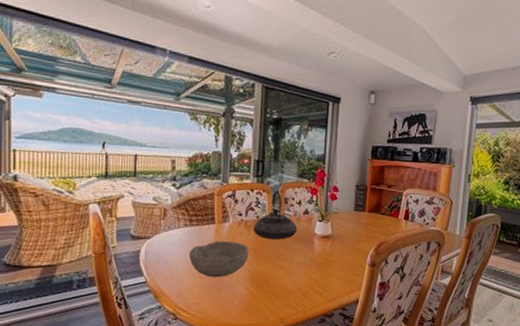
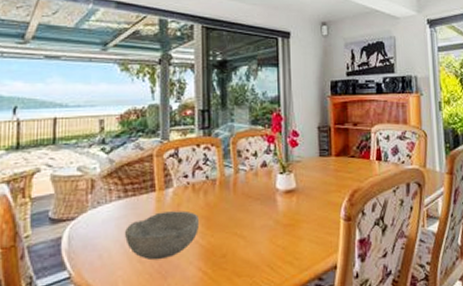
teapot: present [253,190,298,240] -> none [203,142,256,203]

